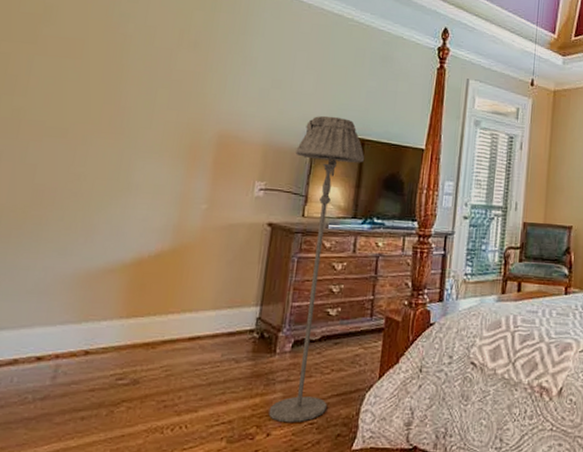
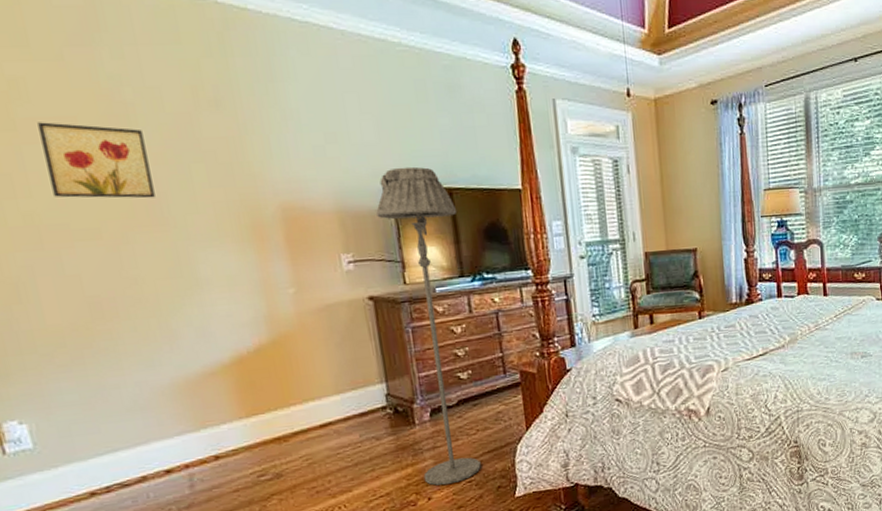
wall art: none [43,40,130,111] -> present [37,122,155,199]

